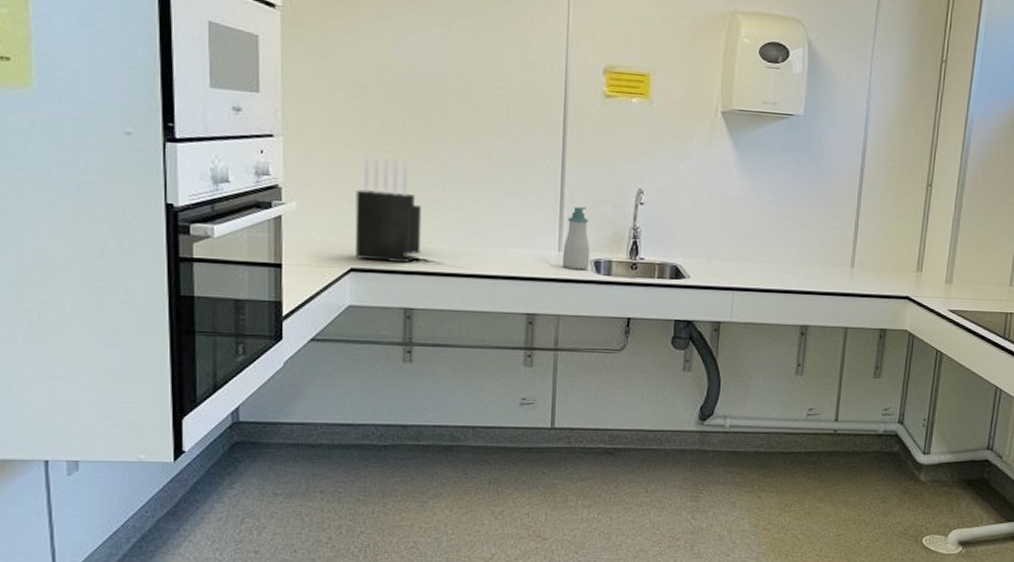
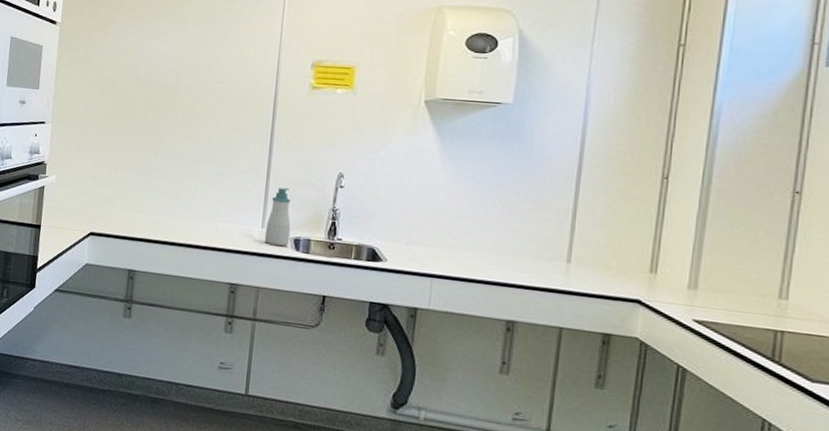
knife block: present [355,157,422,263] -> none [95,140,150,230]

